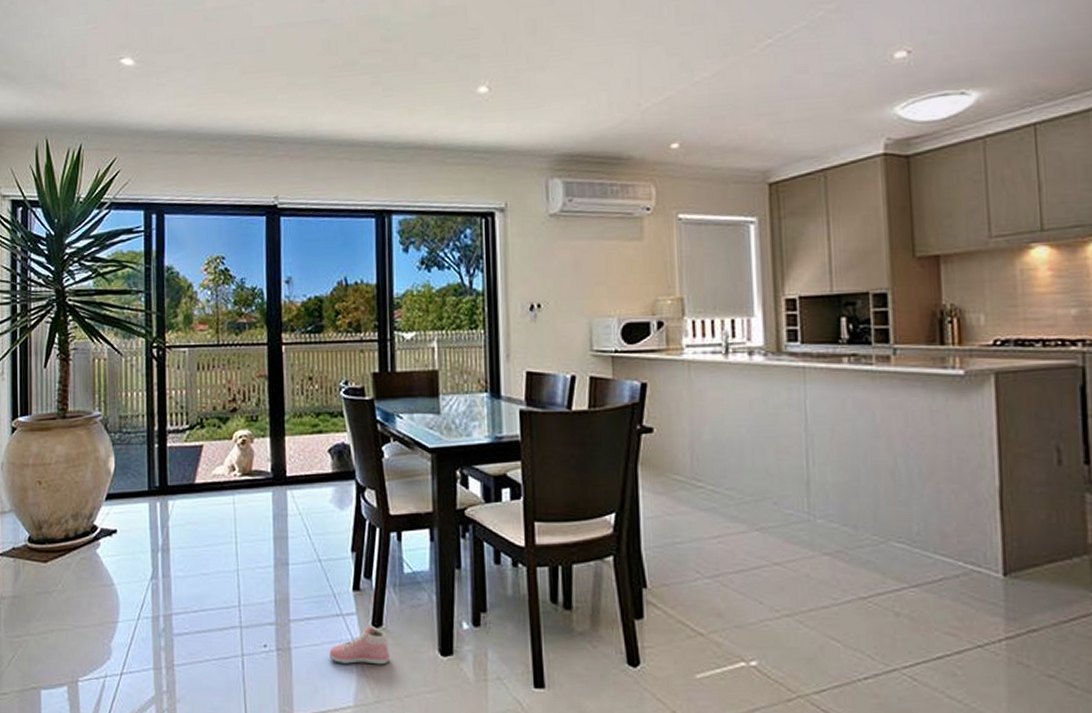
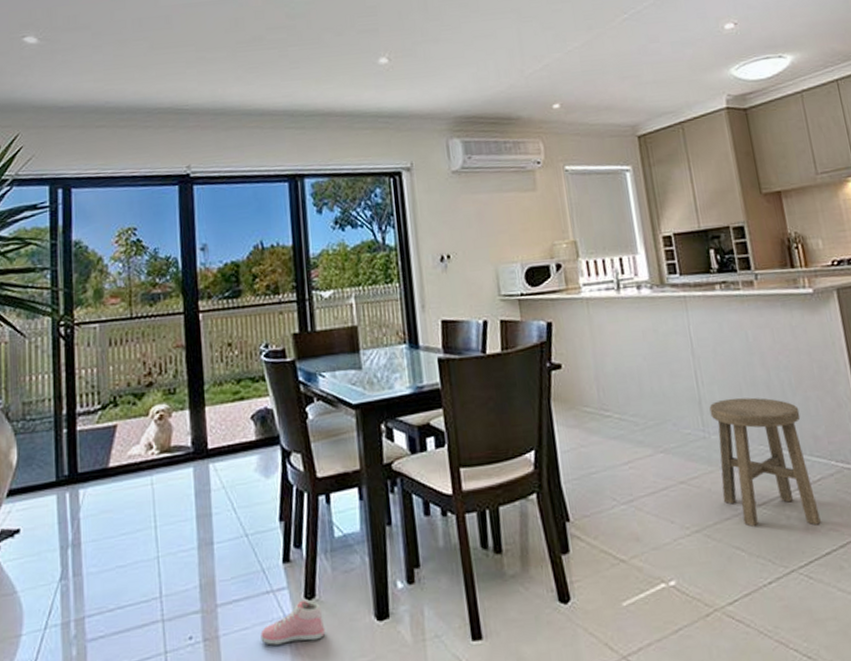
stool: none [818,482,936,627] -> present [709,397,821,527]

